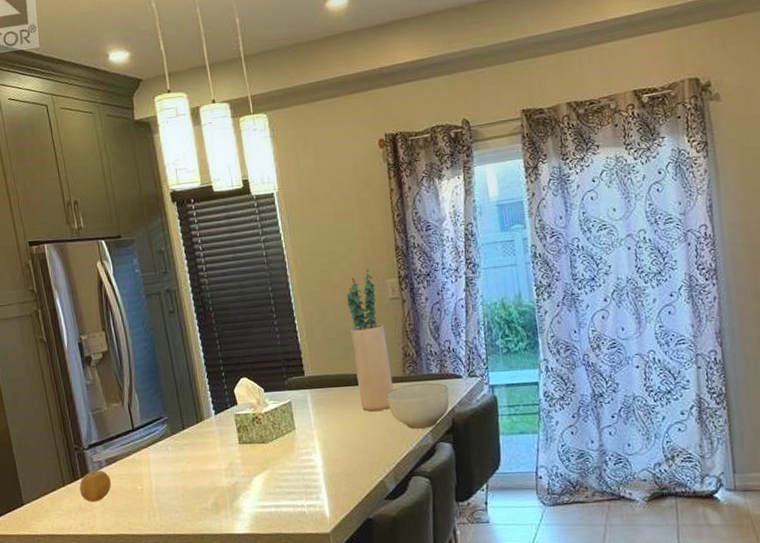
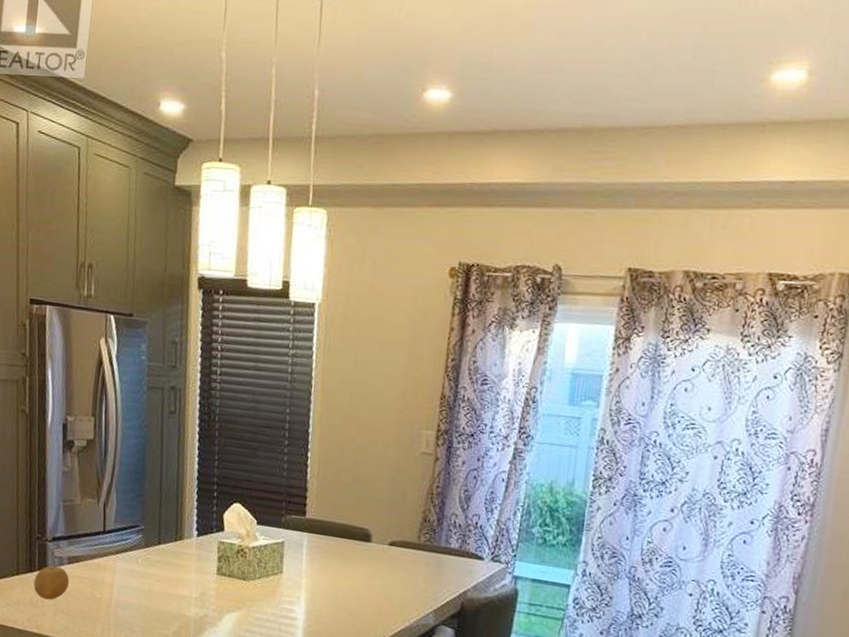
vase: present [347,269,394,412] -> none [362,413,408,576]
bowl: present [385,383,450,429] -> none [392,554,465,607]

